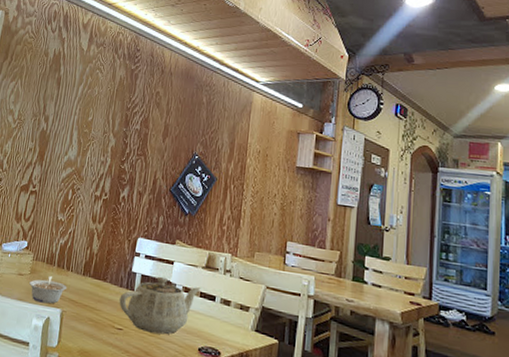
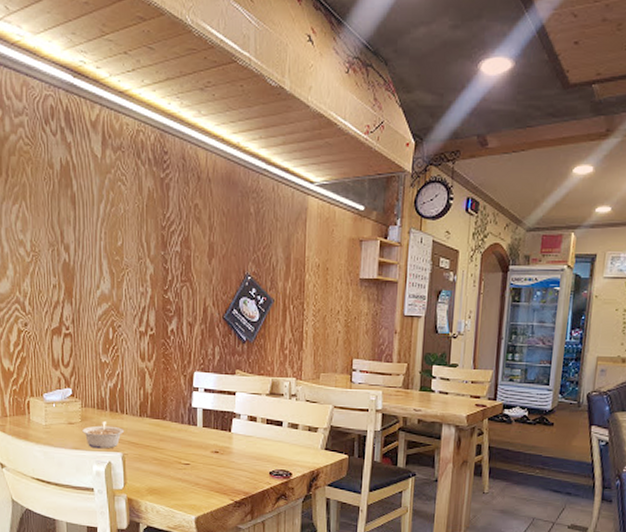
teapot: present [119,276,201,335] -> none [182,408,267,464]

